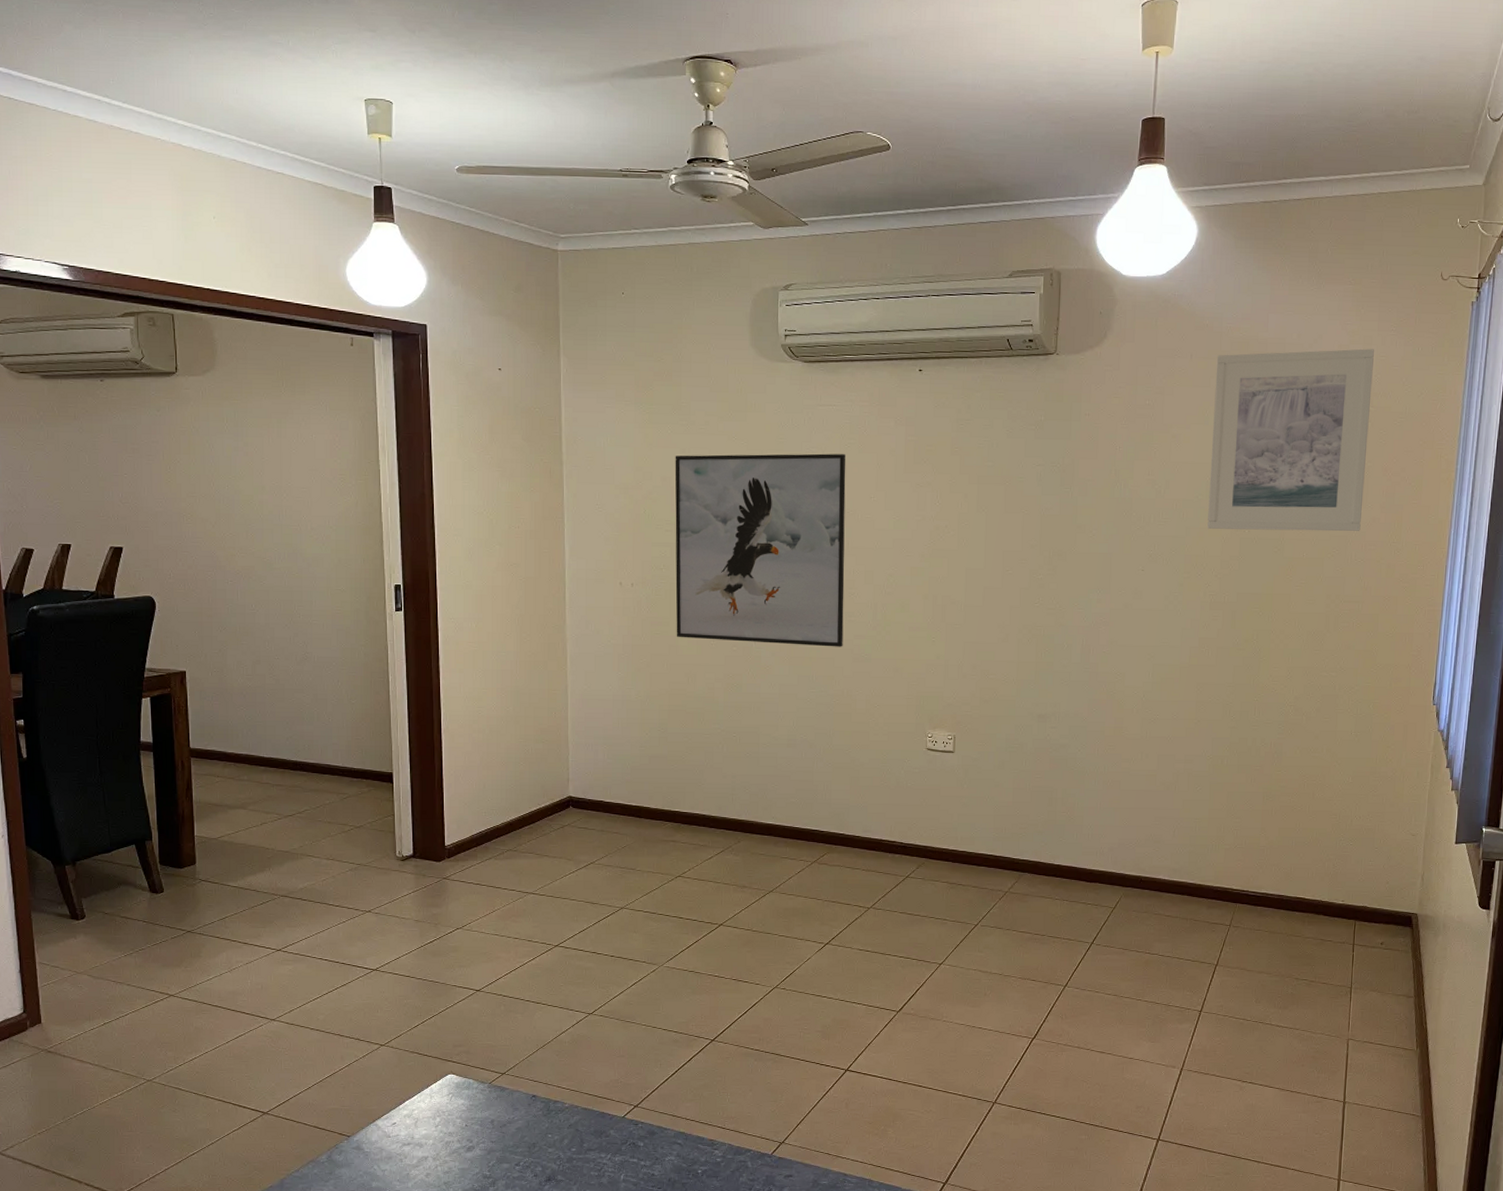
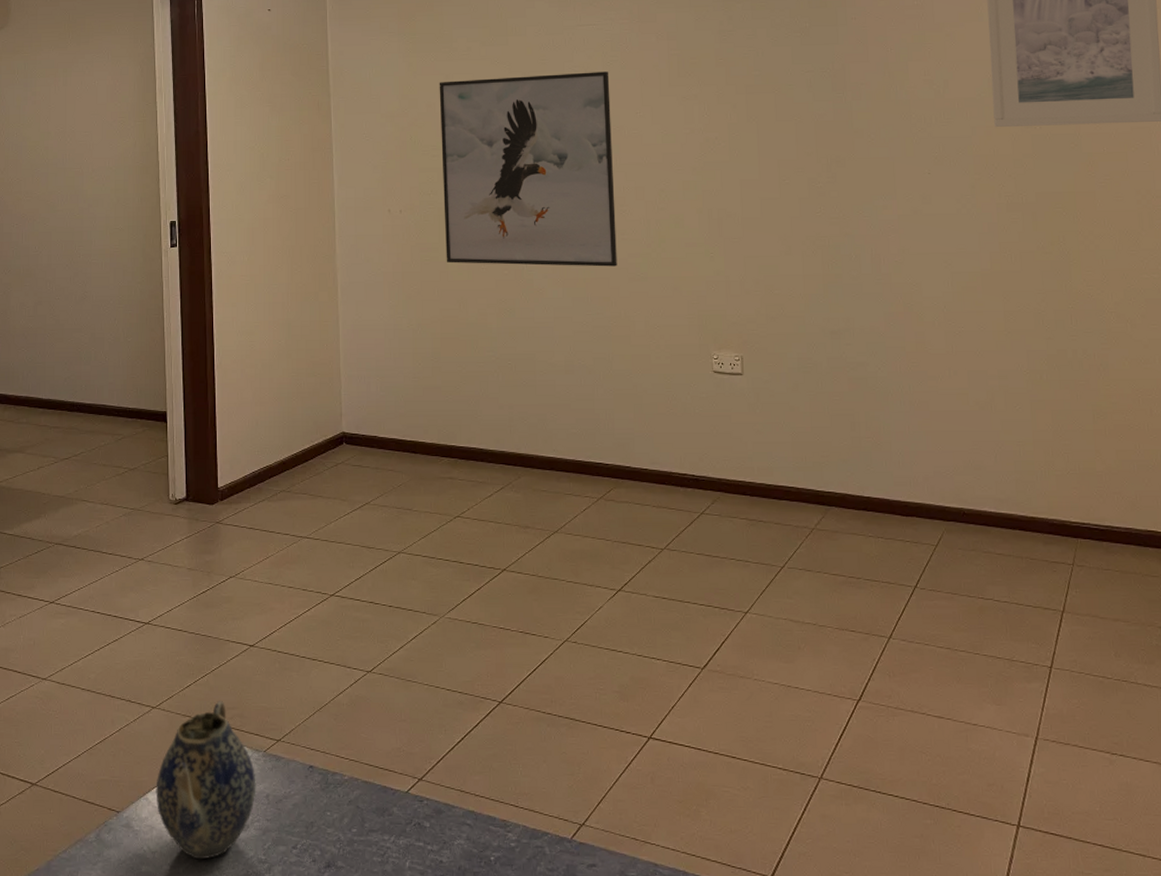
teapot: none [385,1038,482,1176] -> present [155,700,256,860]

